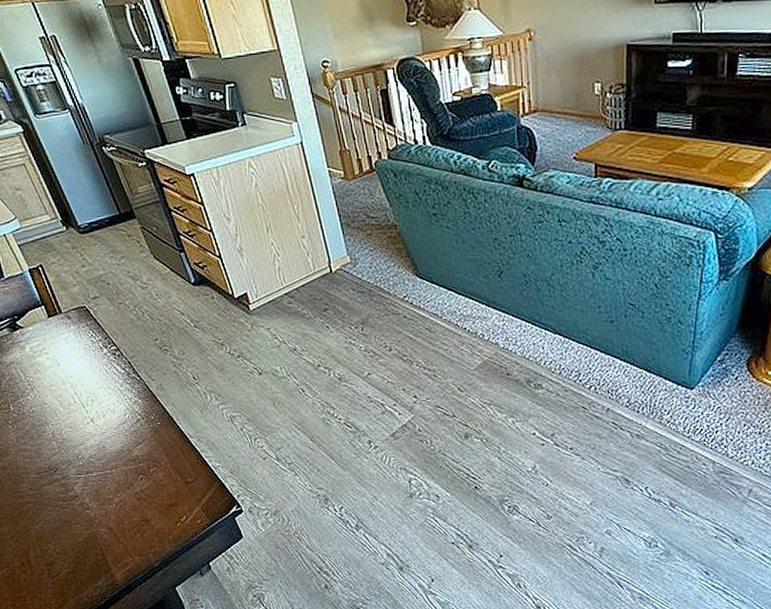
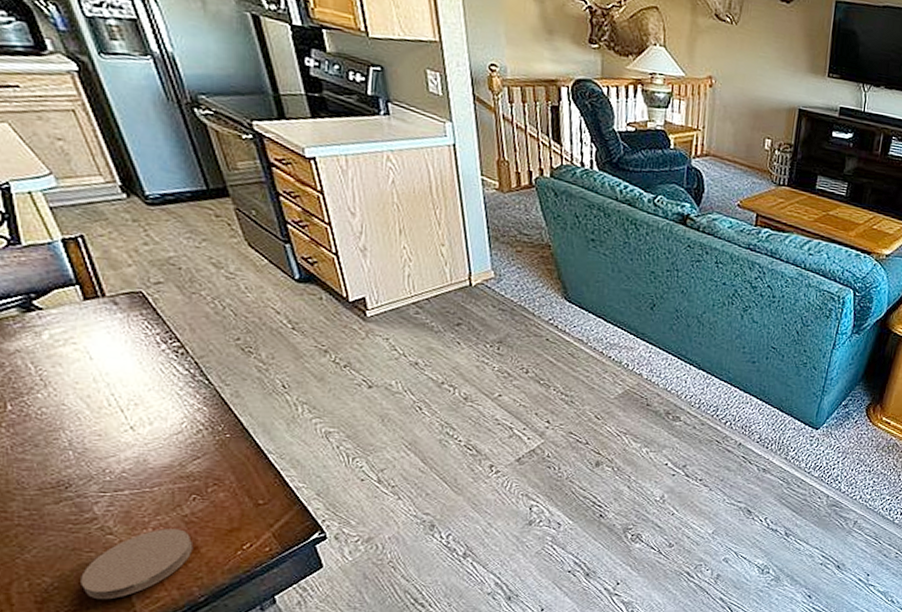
coaster: none [72,504,146,564] -> present [81,529,194,600]

